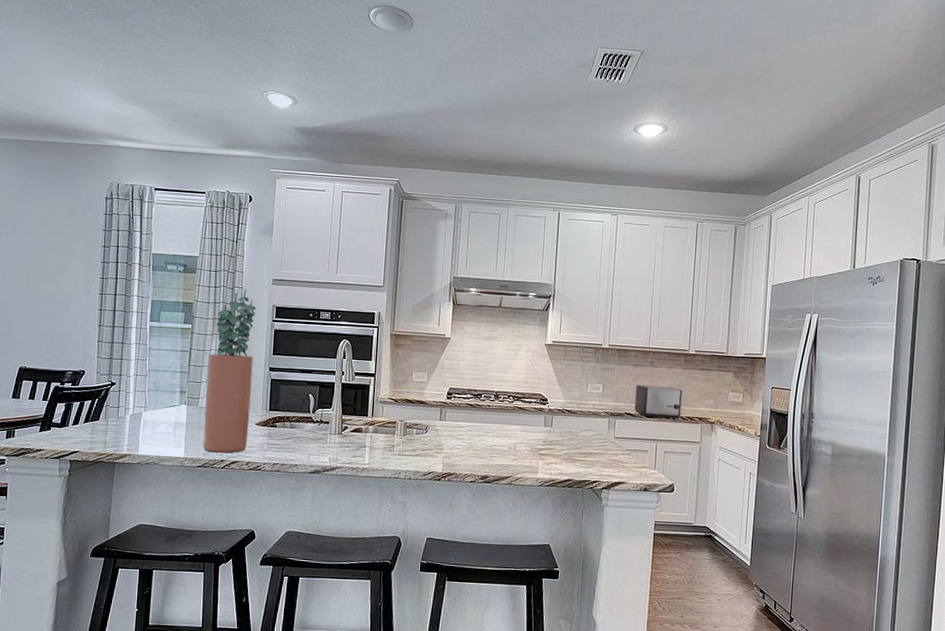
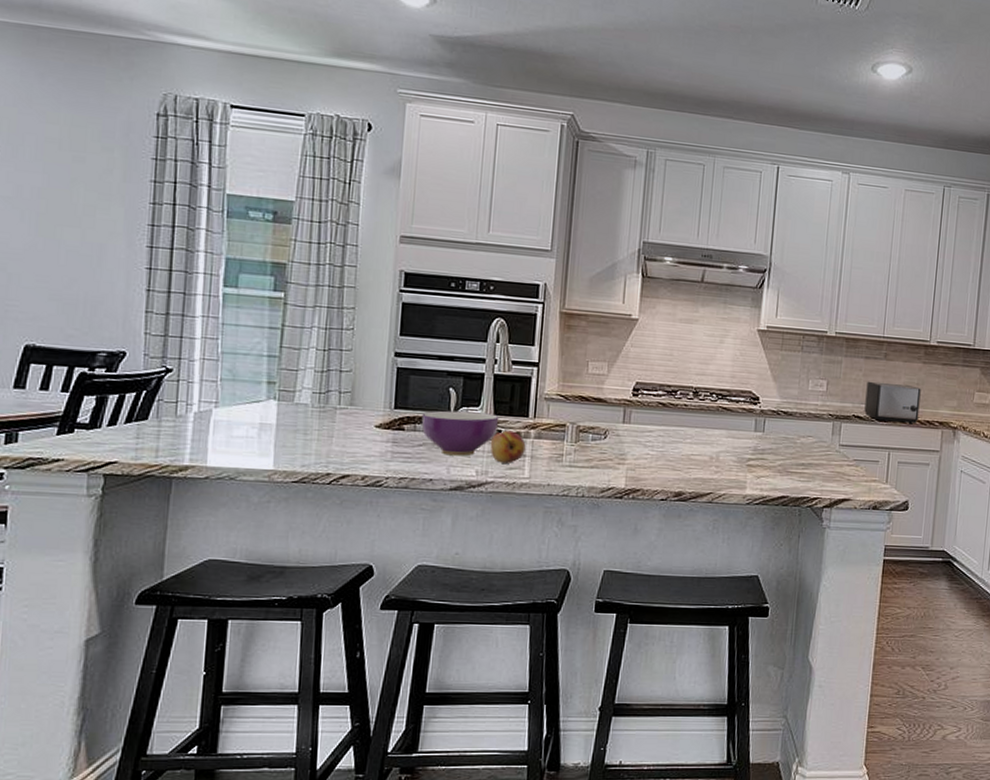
vase: present [202,288,256,453] -> none [300,247,376,465]
bowl: none [289,411,346,447] -> present [421,410,500,456]
fruit: none [339,427,366,453] -> present [490,430,526,464]

